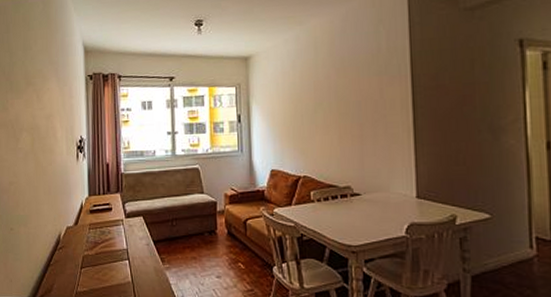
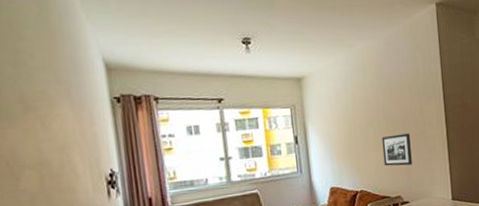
picture frame: none [331,117,367,153] -> present [381,133,412,167]

